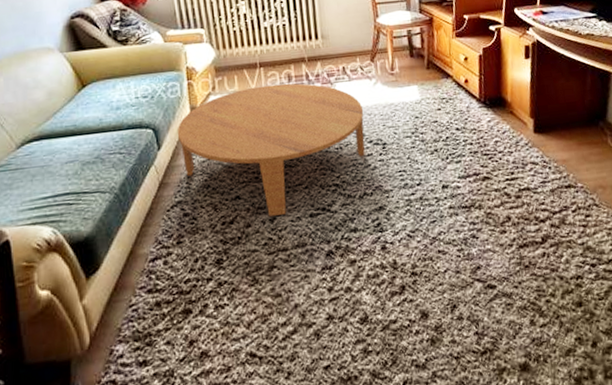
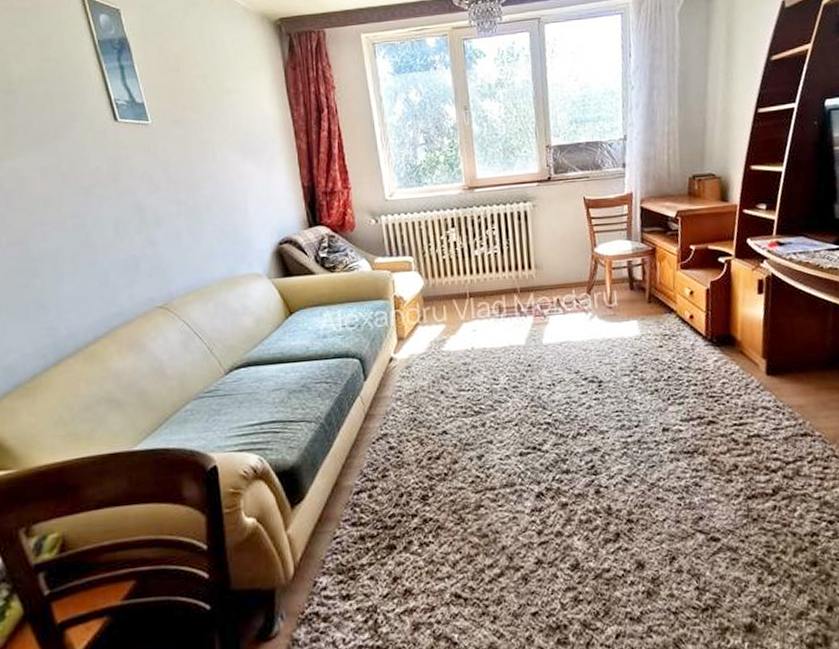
coffee table: present [177,83,365,216] -> none [383,315,579,453]

